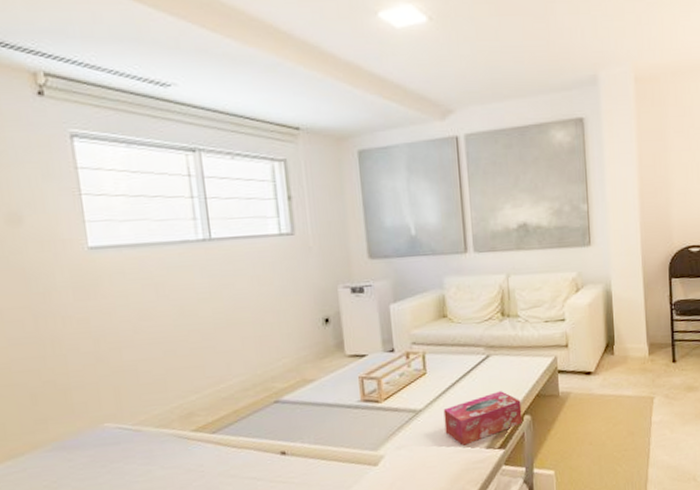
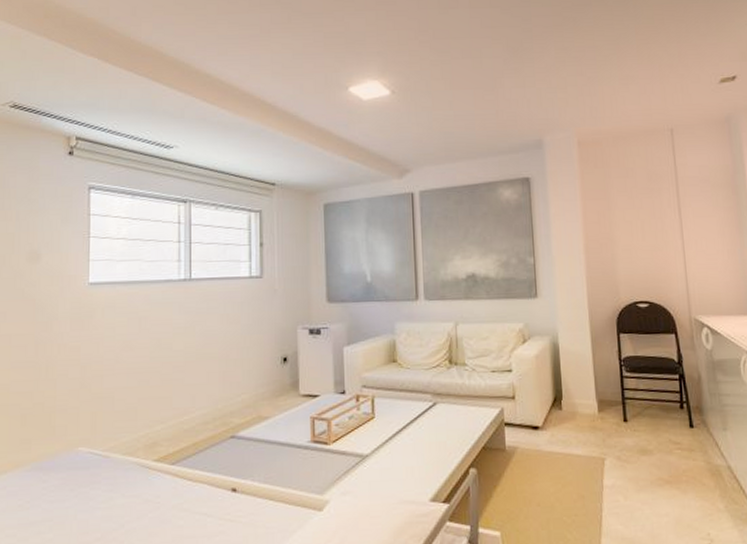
tissue box: present [443,391,523,446] -> none [389,441,468,496]

